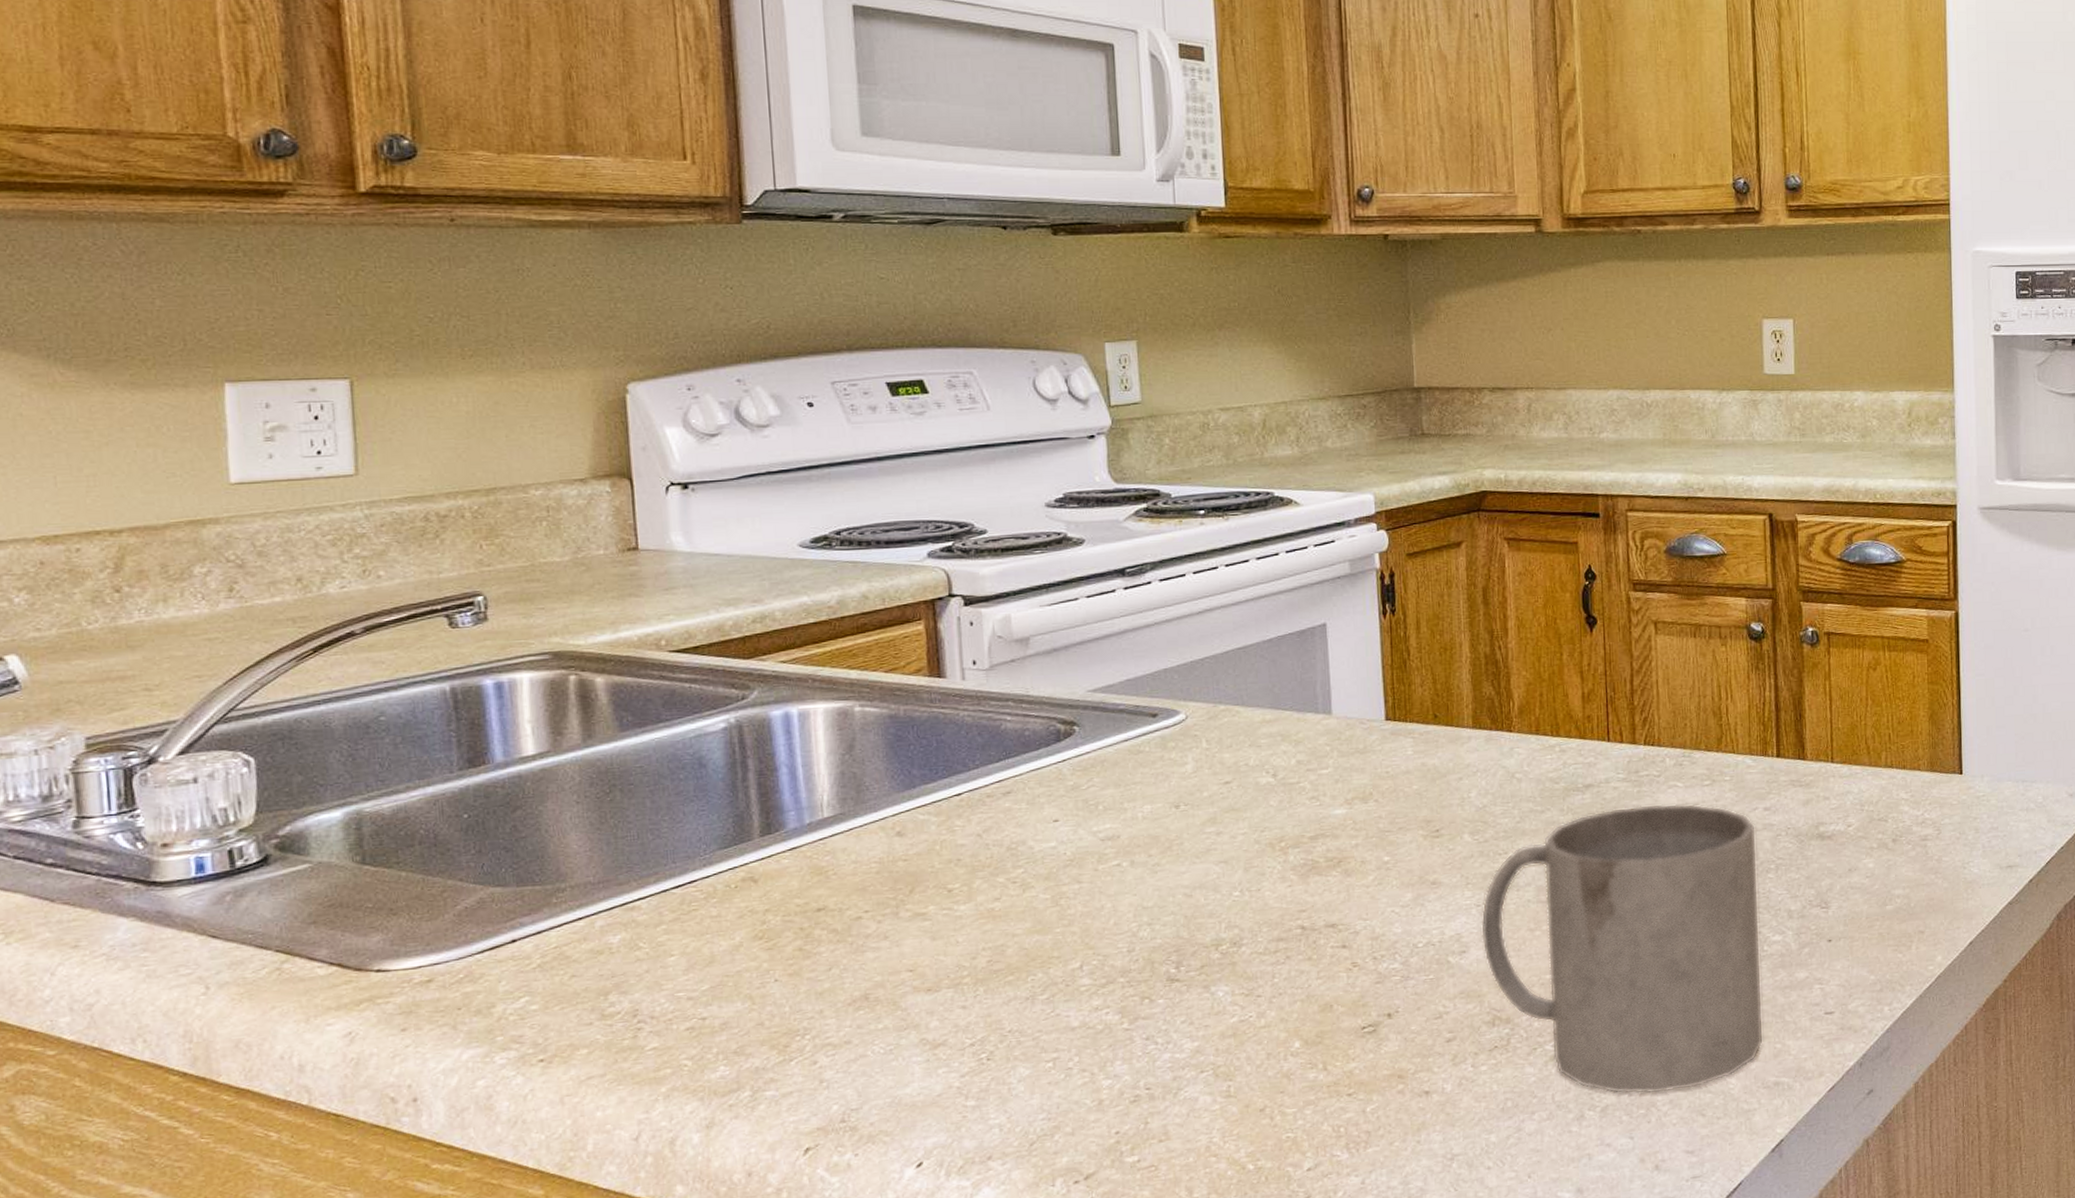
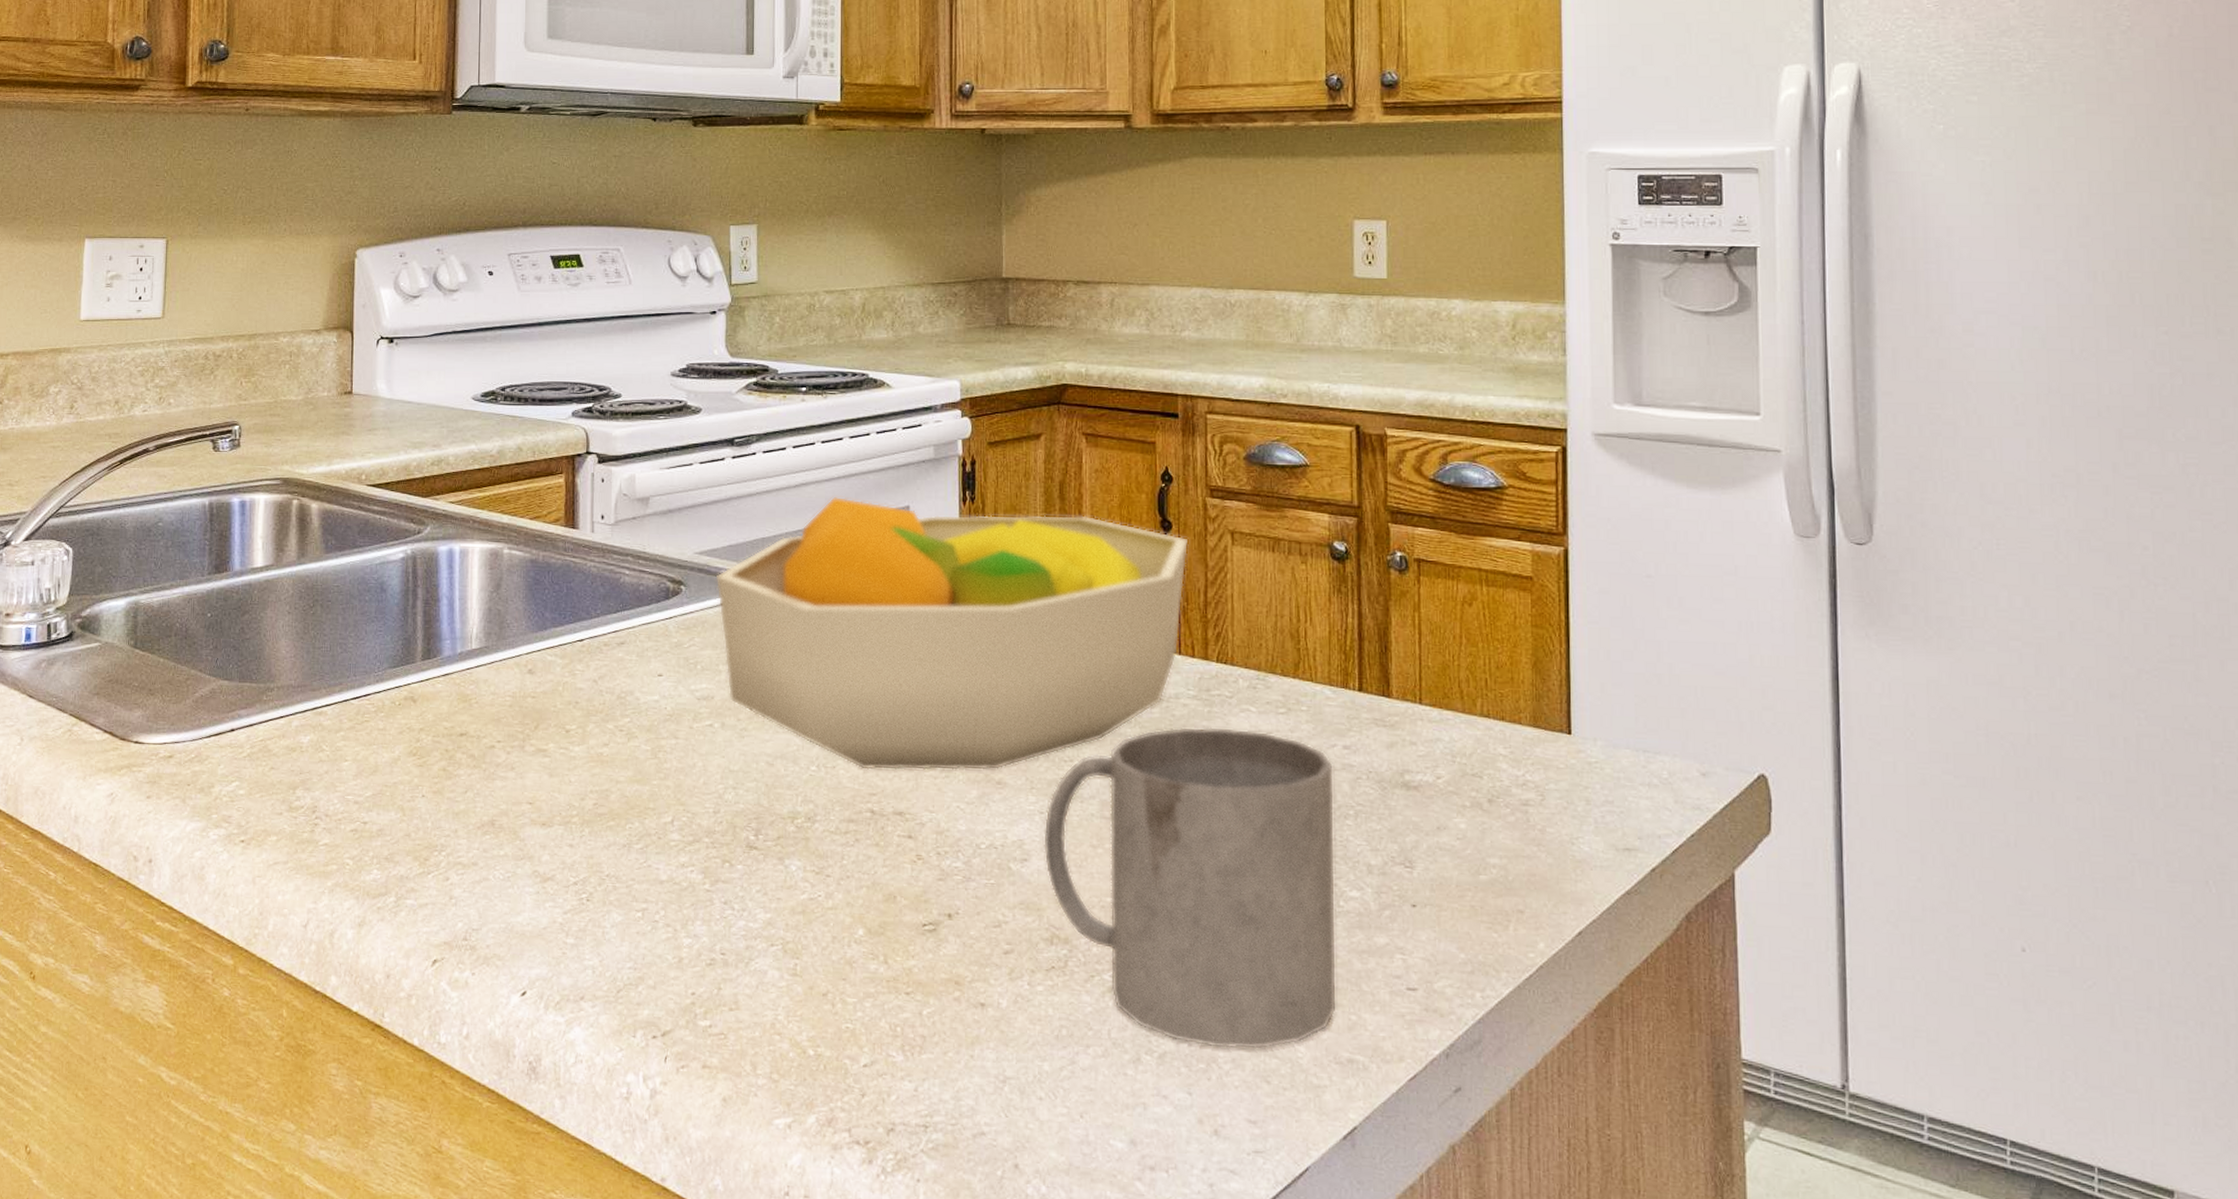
fruit bowl: none [1113,618,1614,888] -> present [715,496,1189,771]

